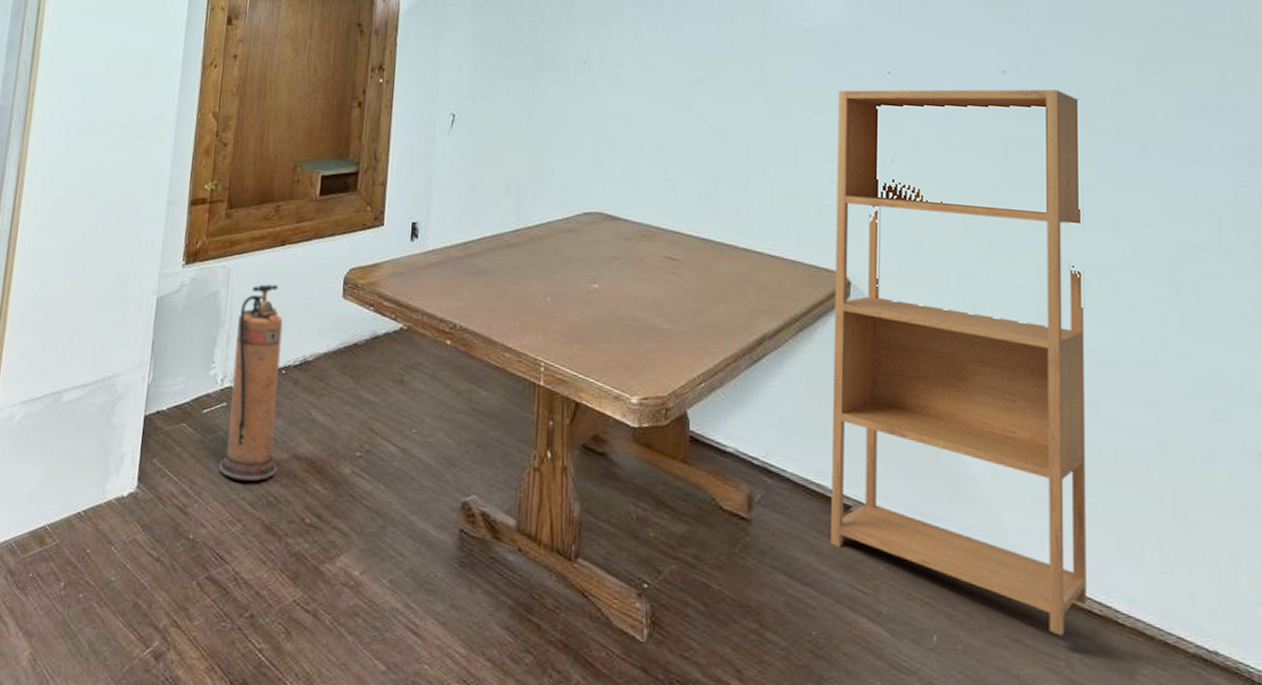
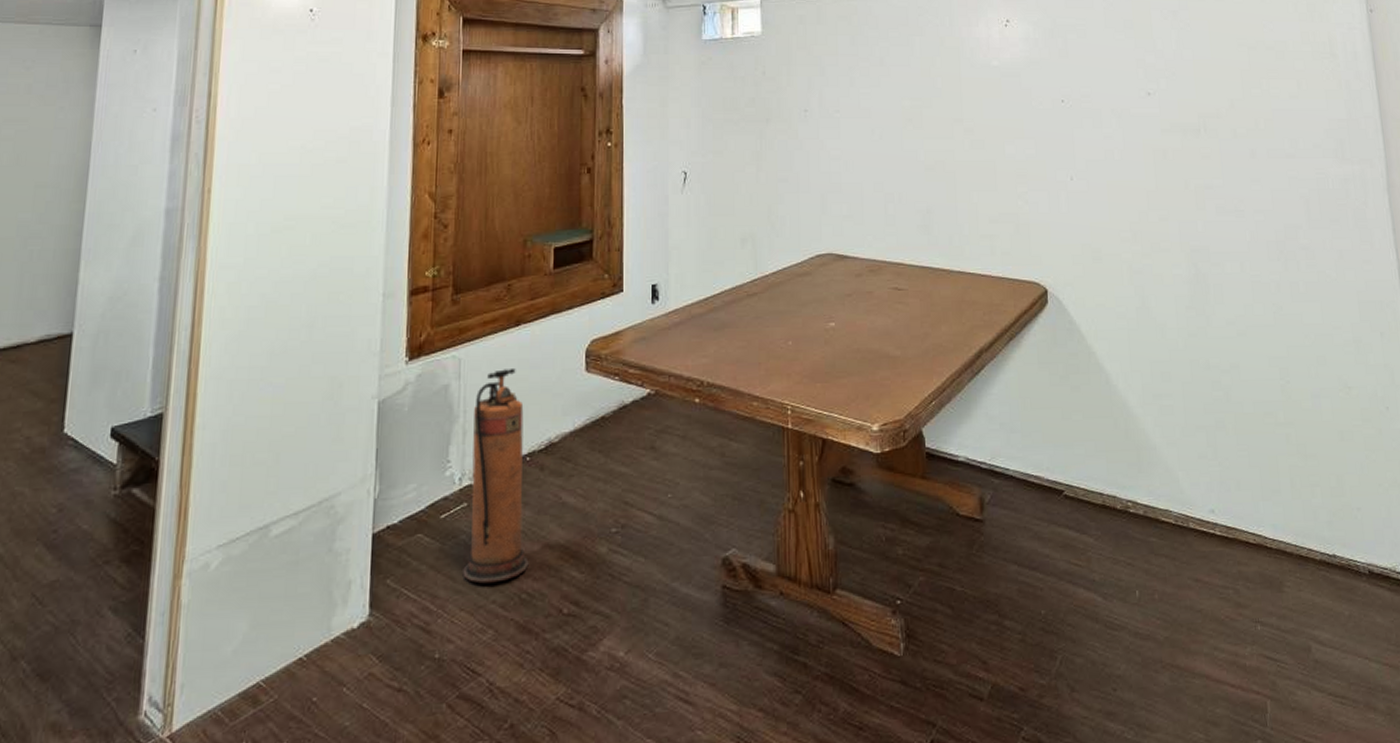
bookcase: present [831,89,1088,636] -> none [1025,106,1245,569]

